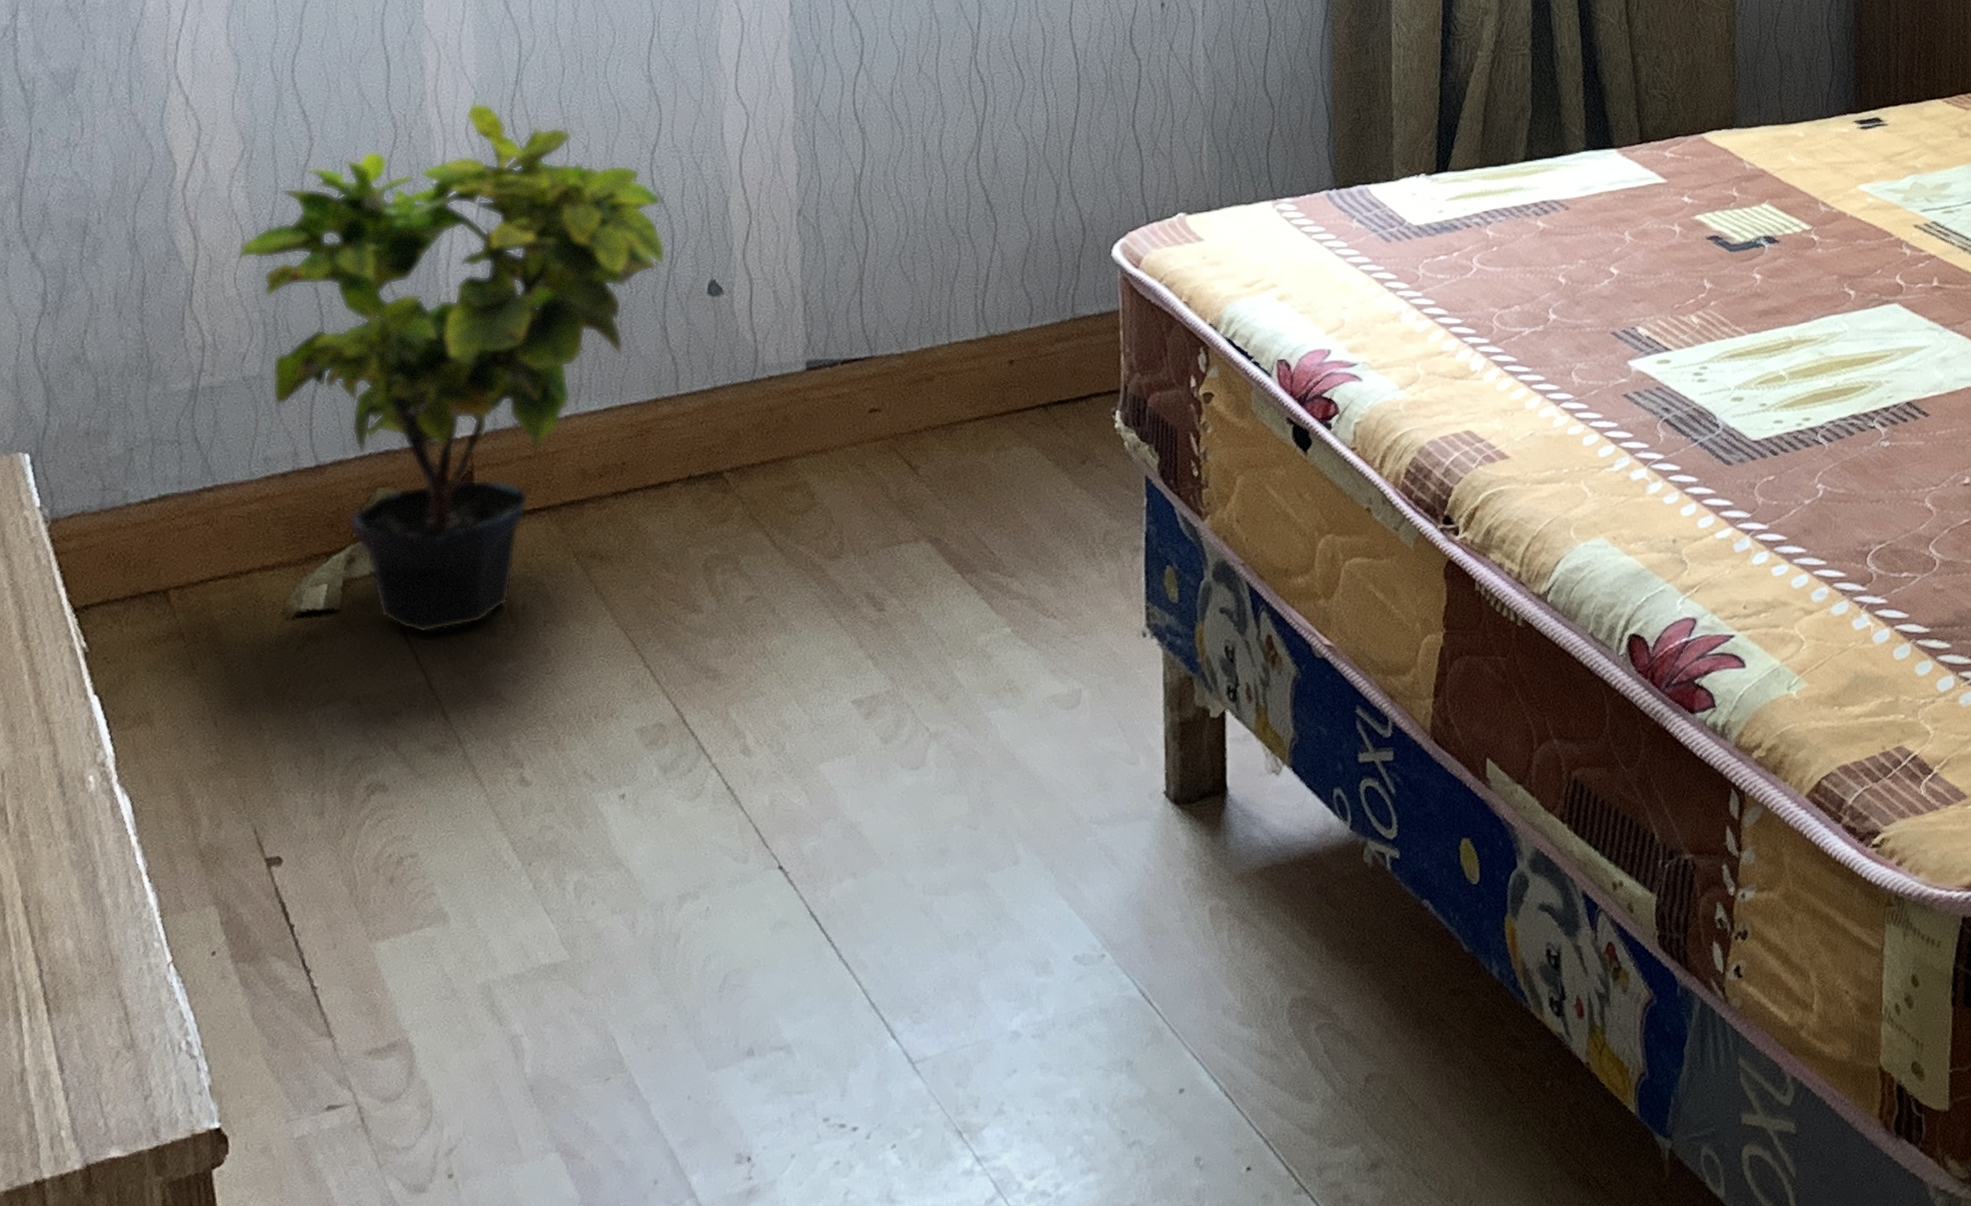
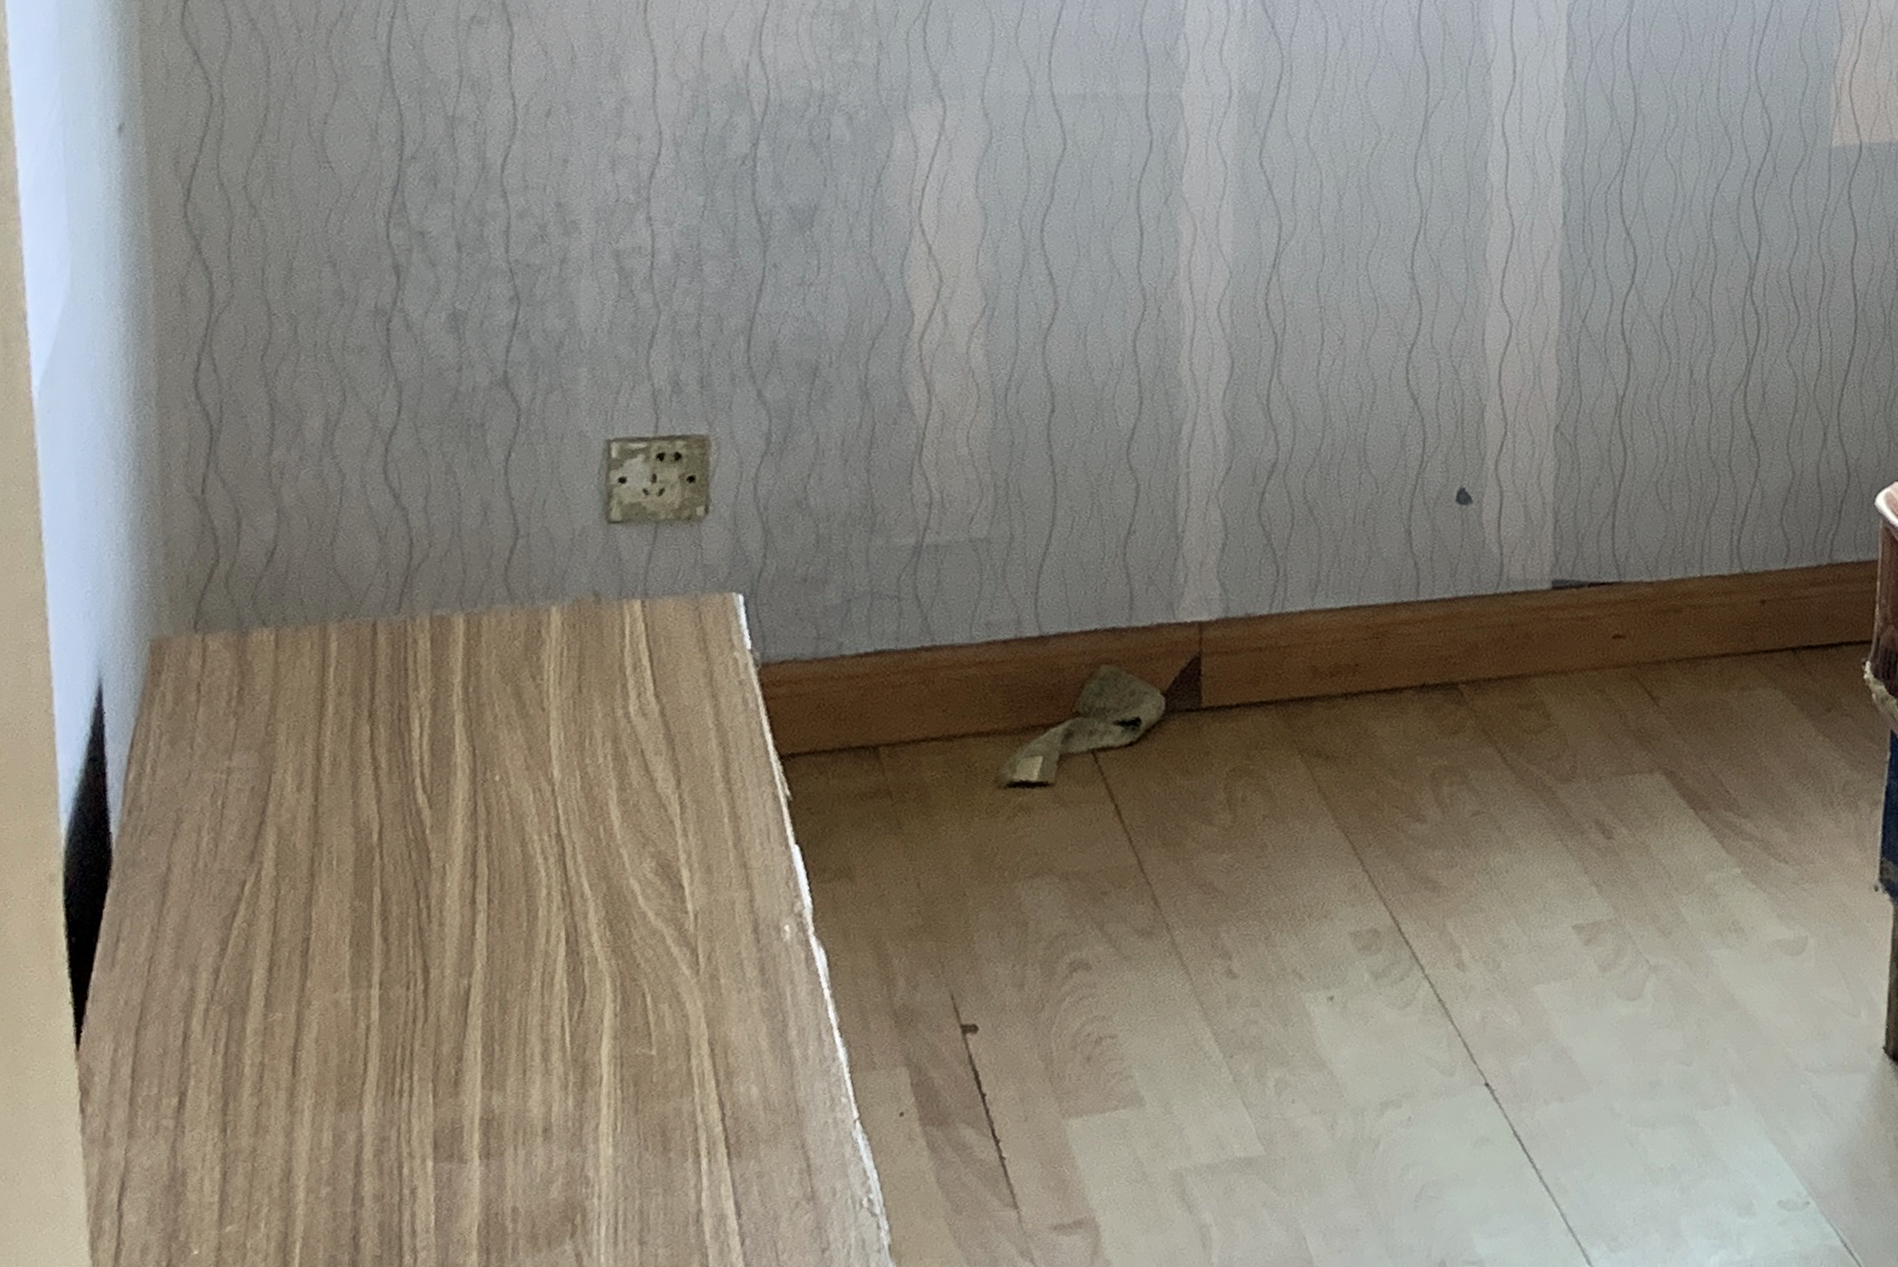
potted plant: present [236,101,666,634] -> none [971,281,1417,816]

